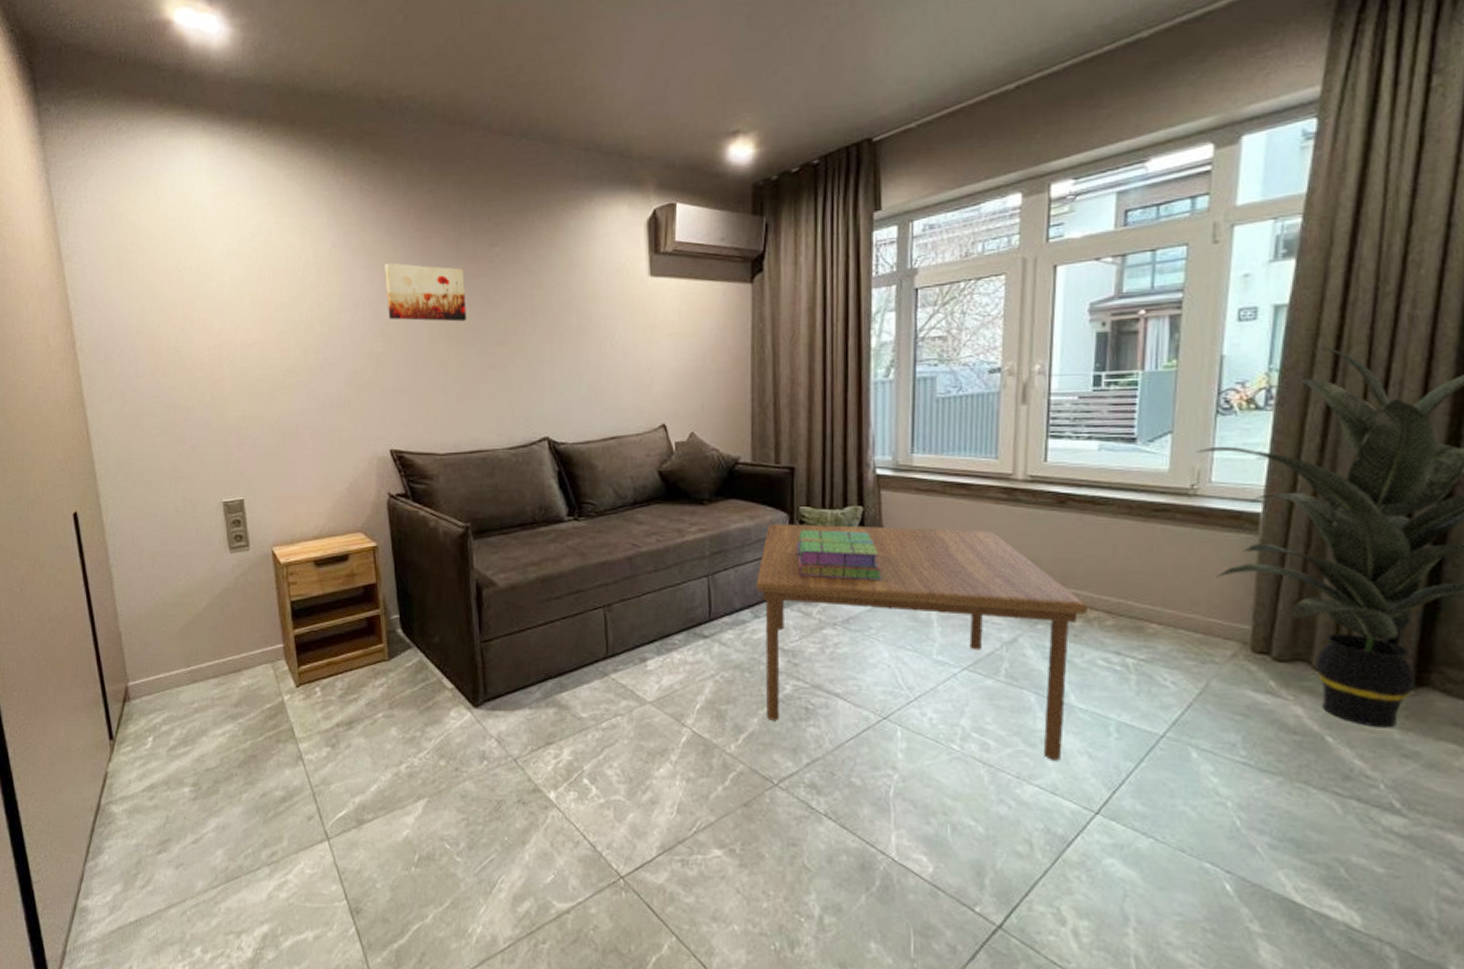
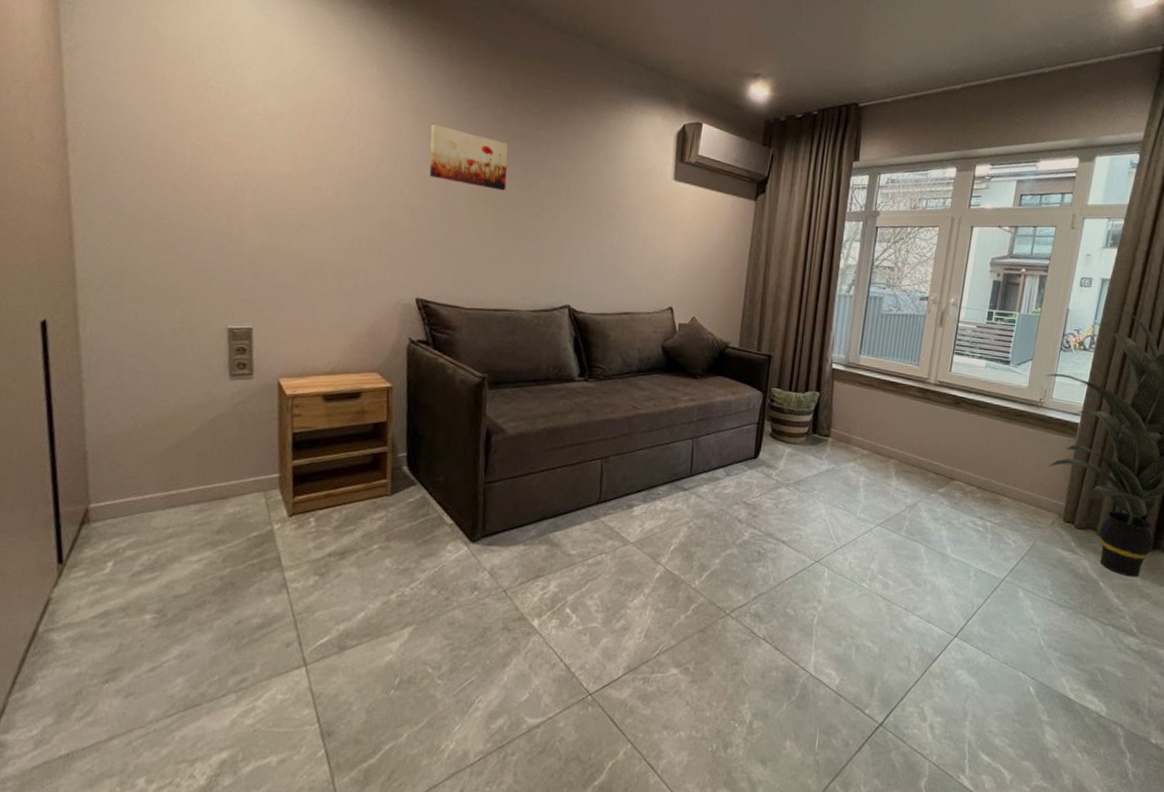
coffee table: present [756,524,1088,761] -> none [727,400,966,597]
stack of books: present [797,530,882,581] -> none [765,407,828,453]

